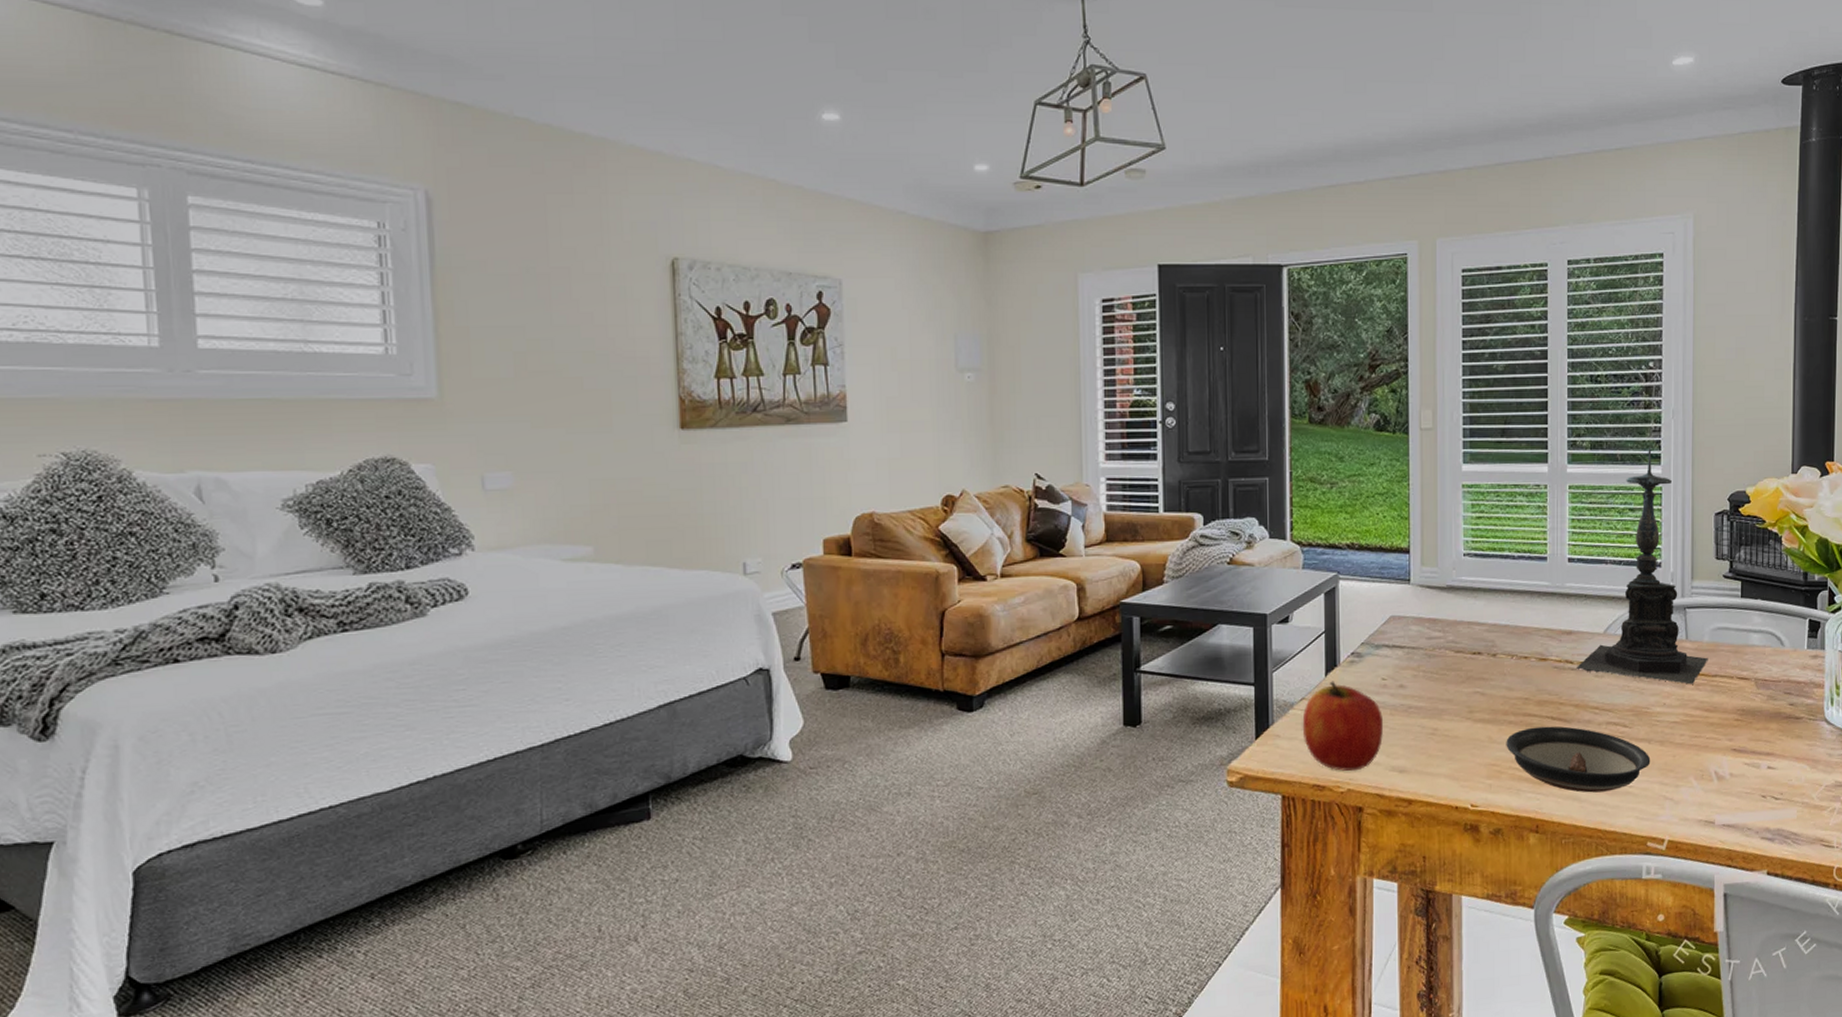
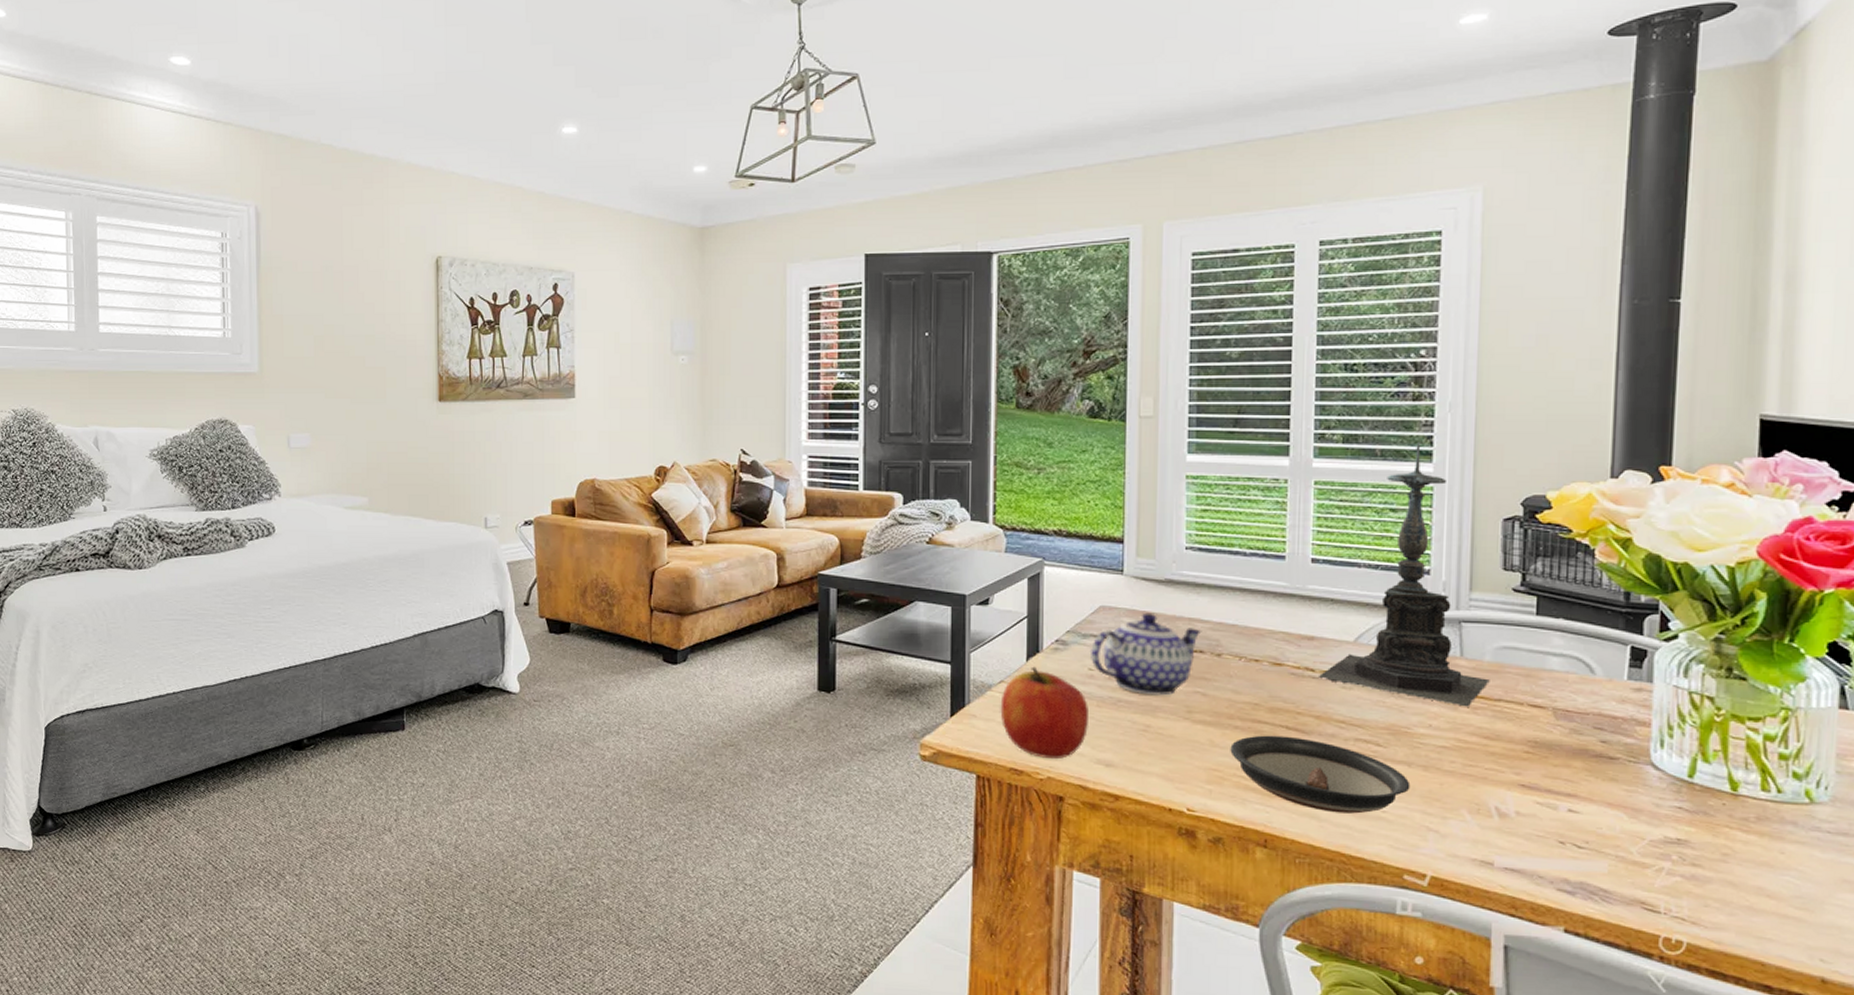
teapot: none [1384,619,1480,700] -> present [1091,612,1202,696]

